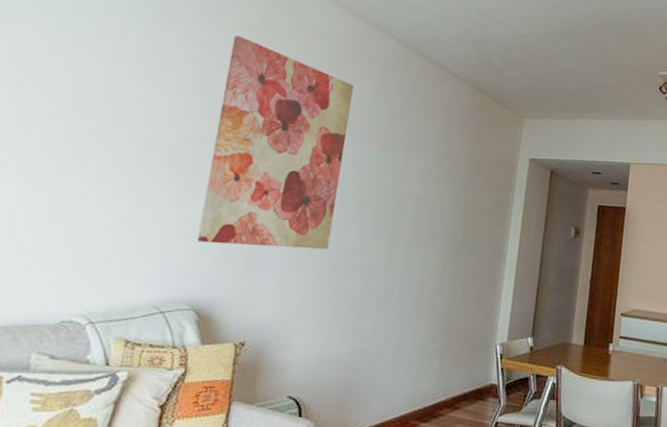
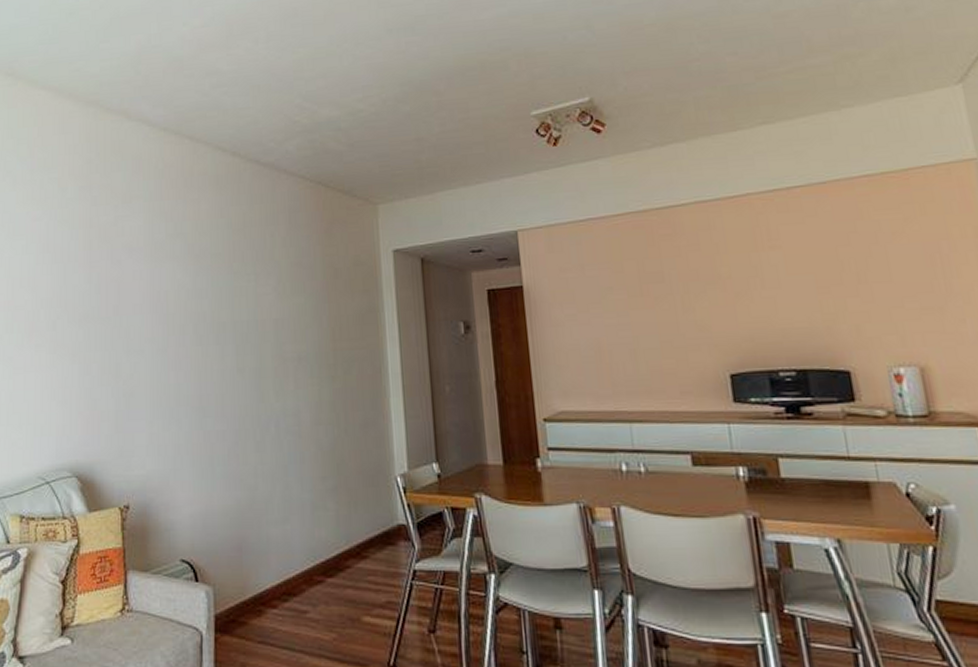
wall art: present [196,35,354,250] -> none [66,184,194,405]

